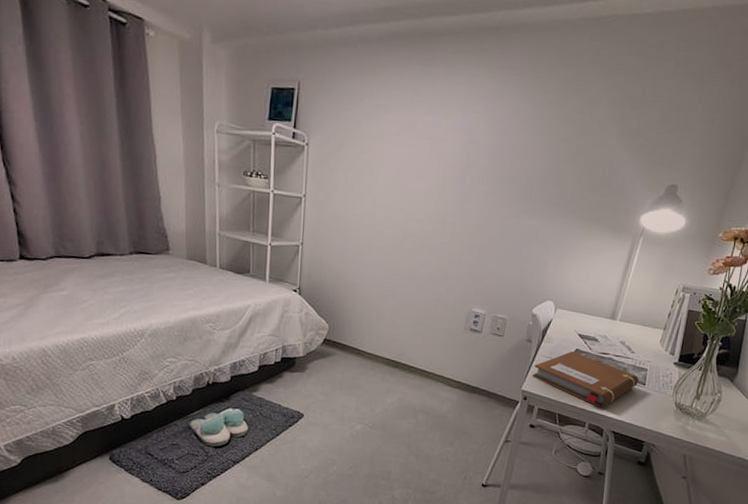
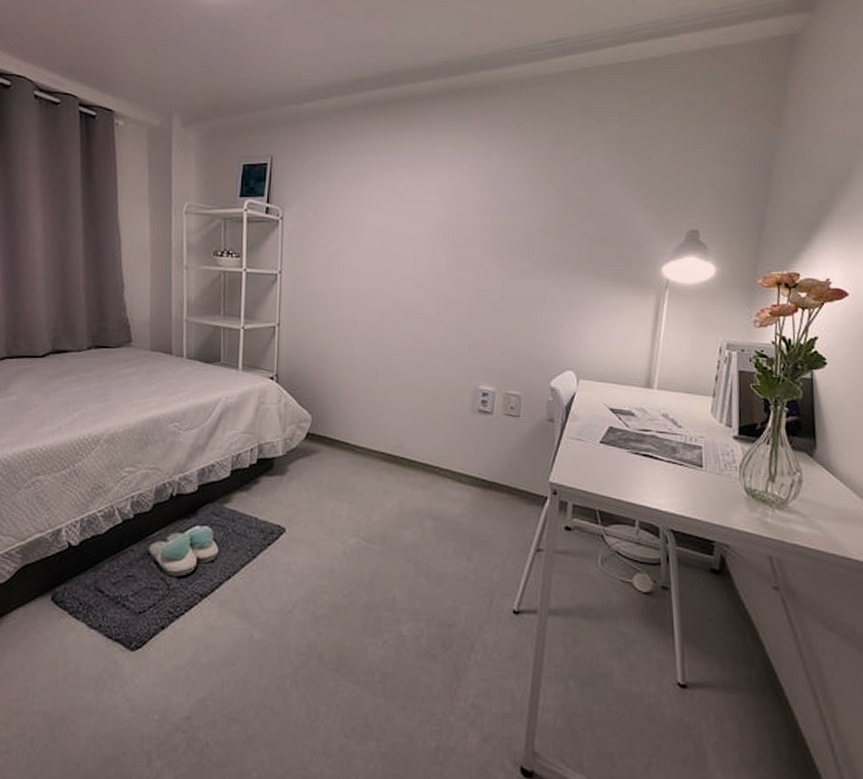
notebook: present [532,351,639,408] -> none [560,430,693,500]

